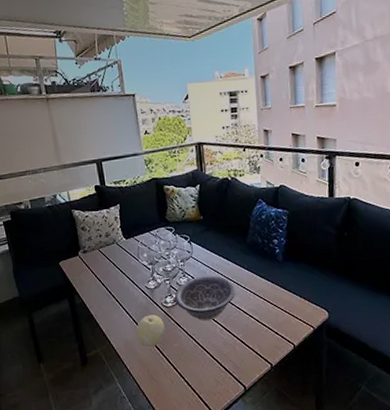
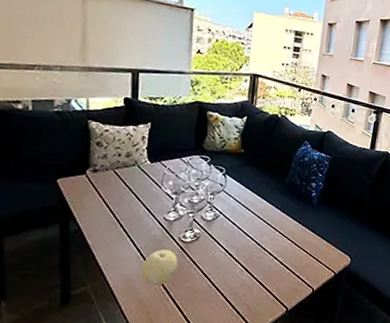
decorative bowl: present [174,275,236,321] -> none [195,211,265,260]

